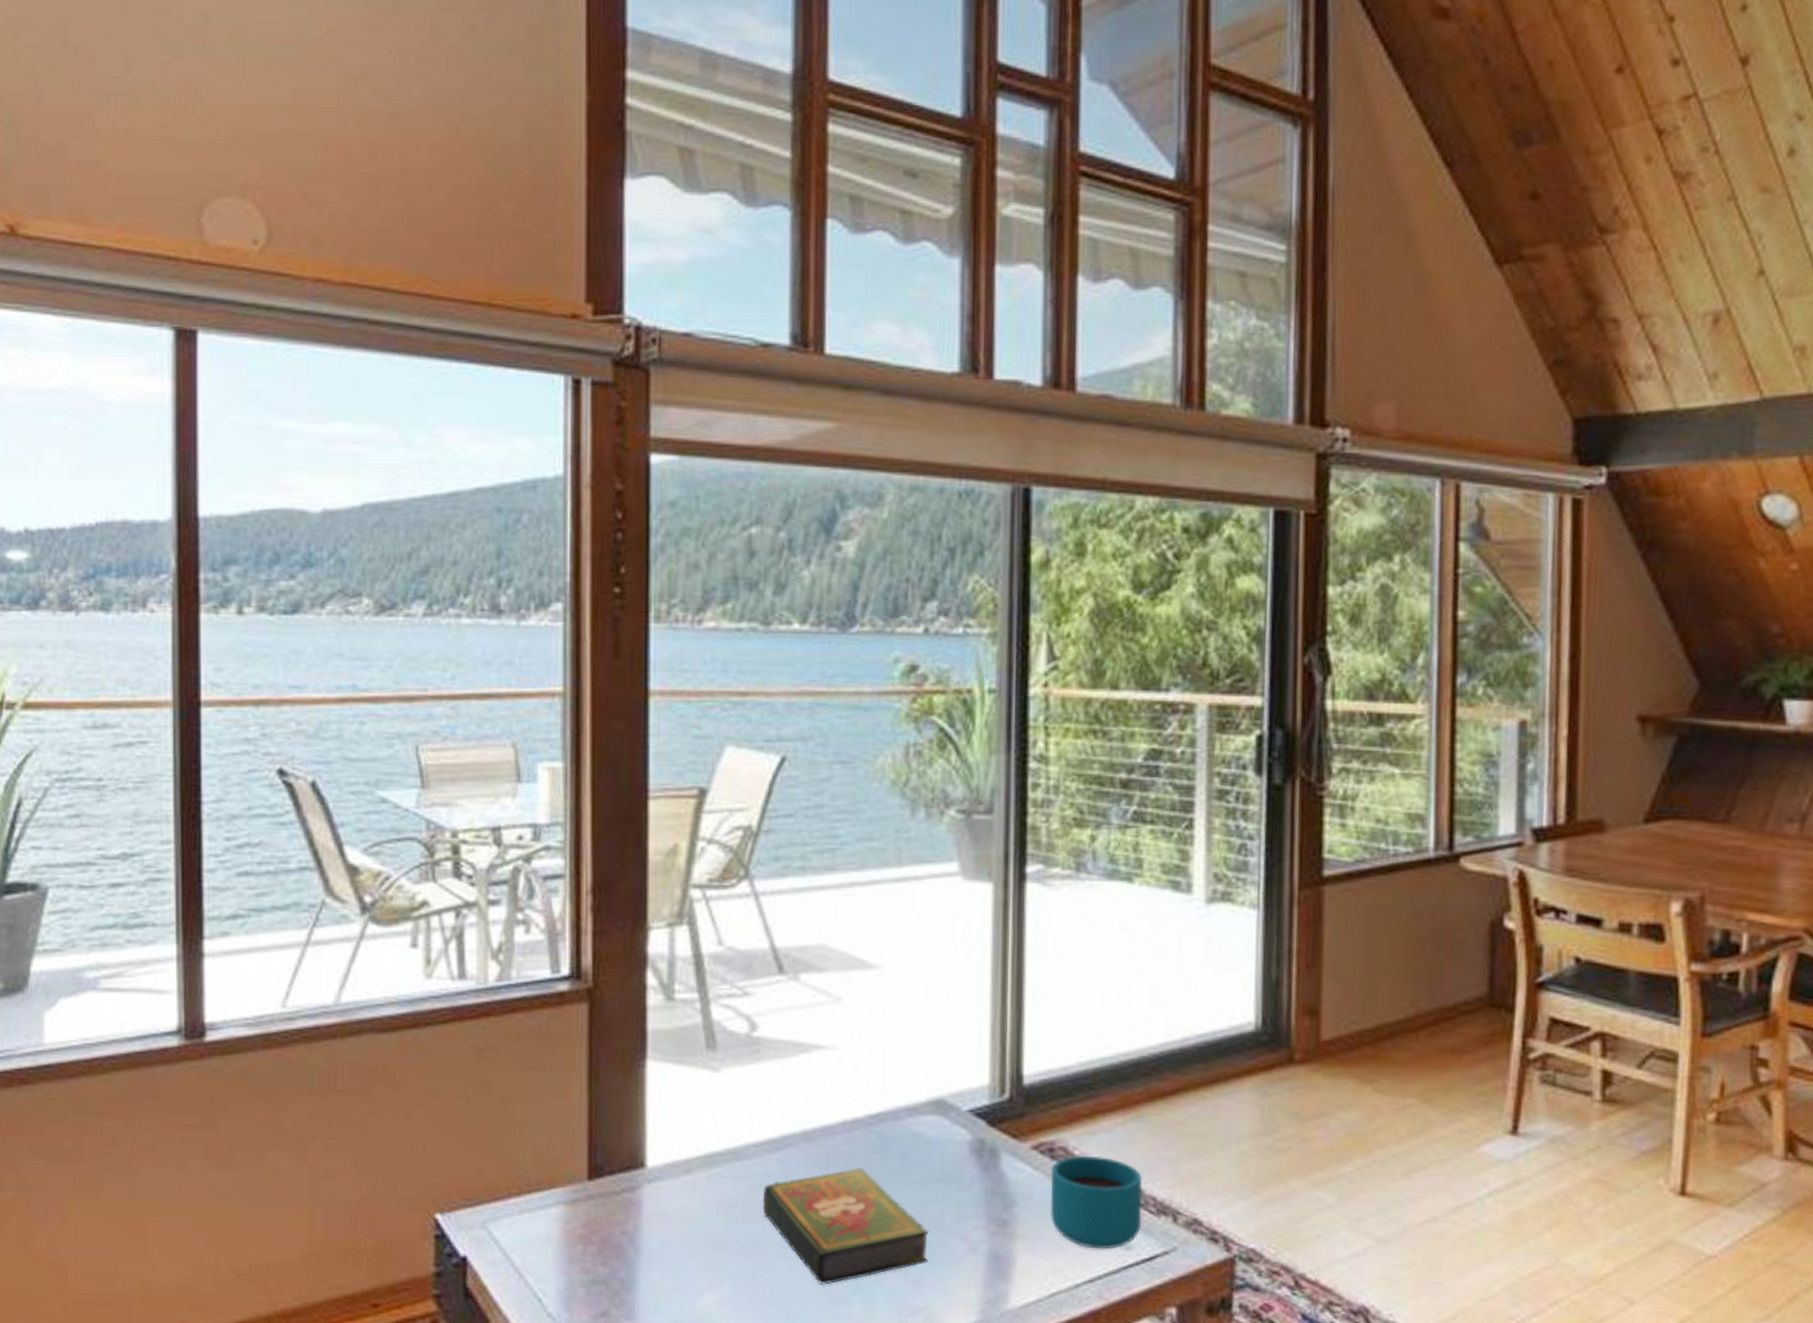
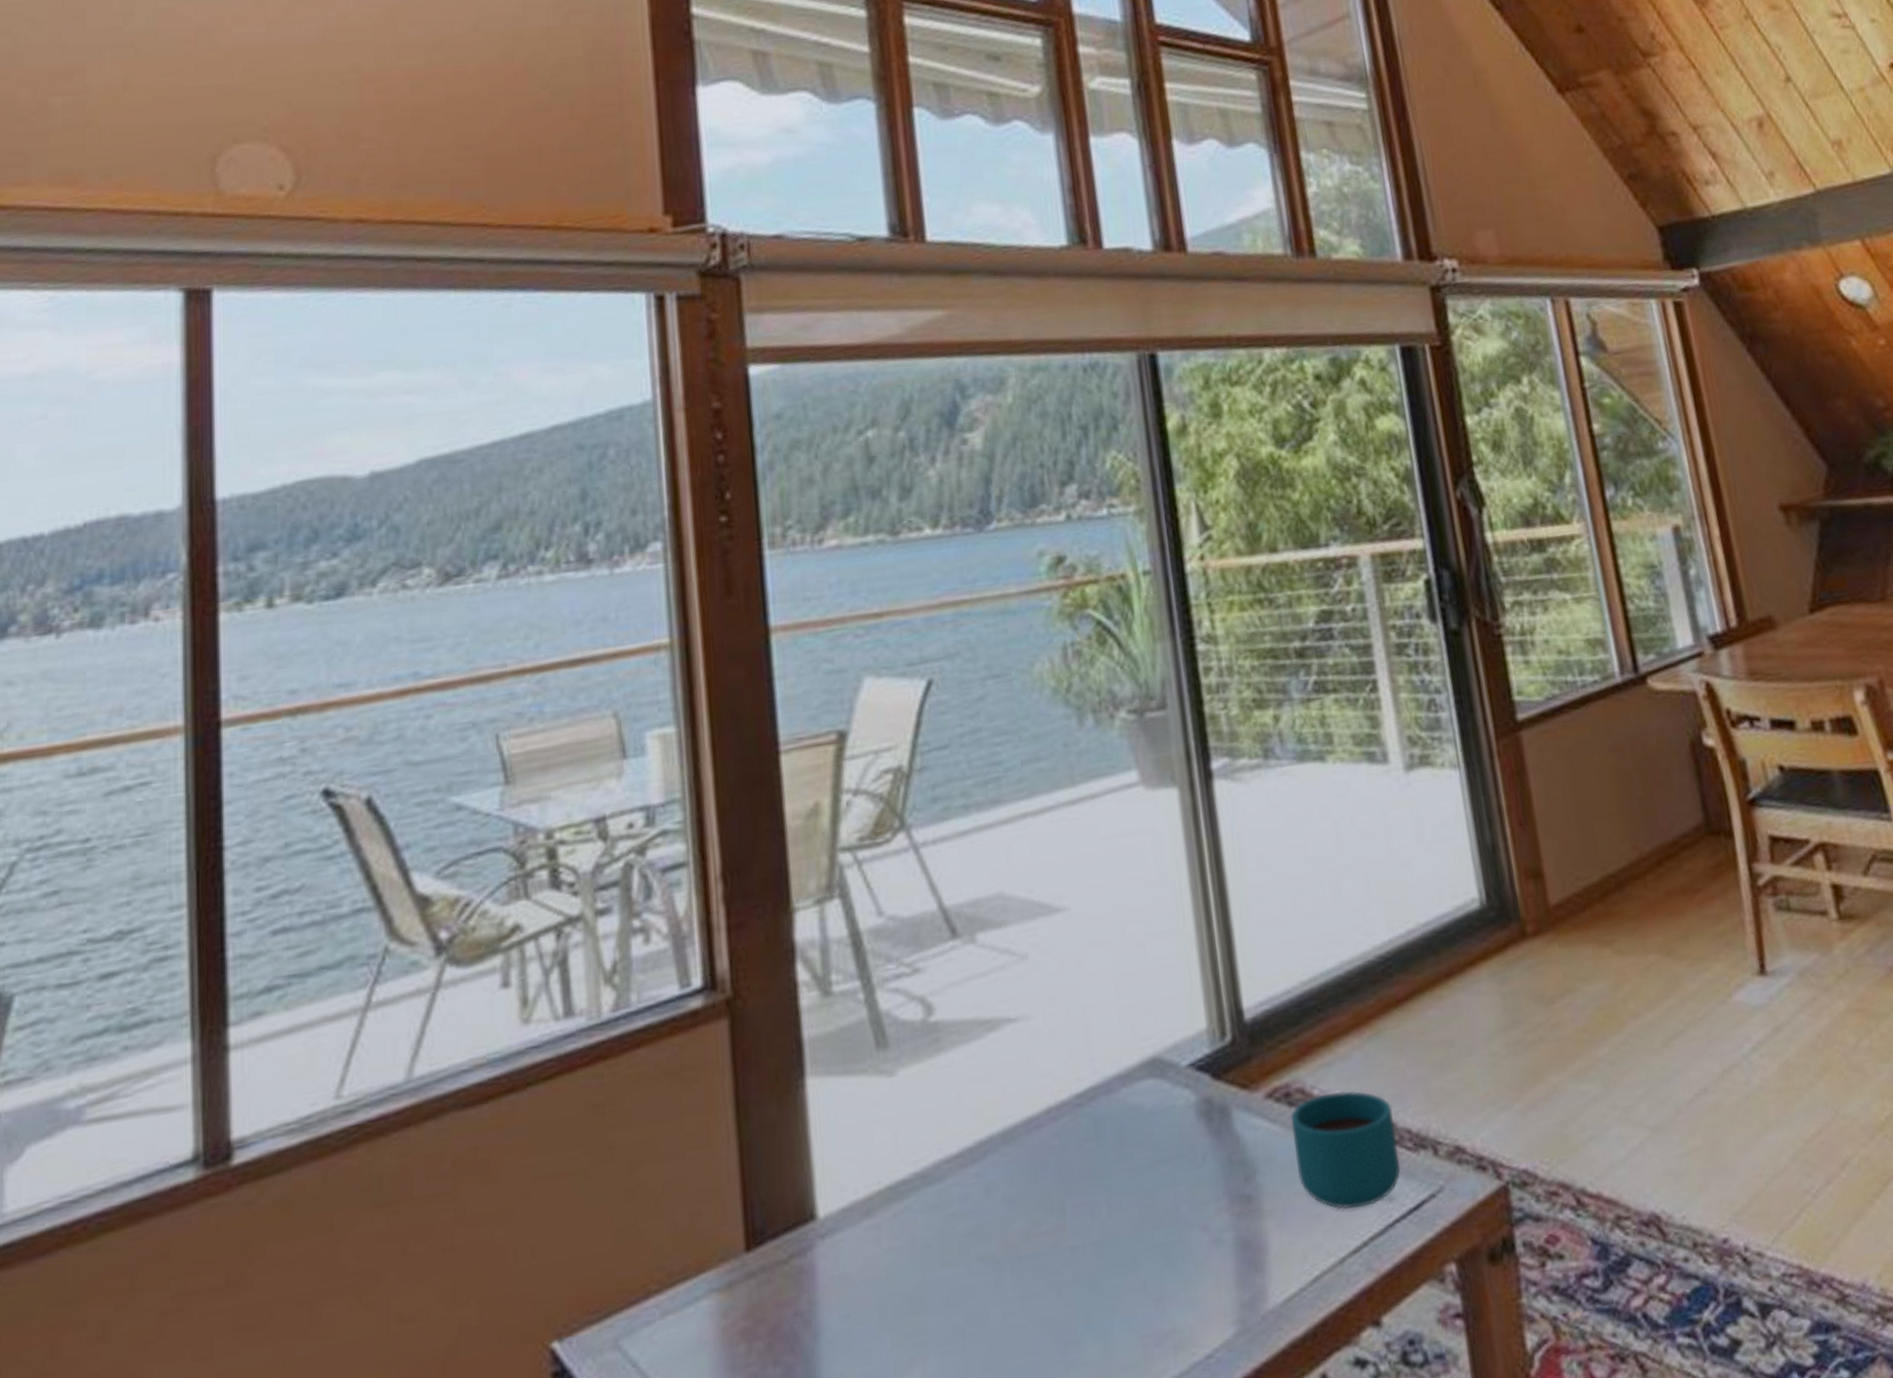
book: present [762,1167,929,1285] -> none [962,1163,1169,1329]

